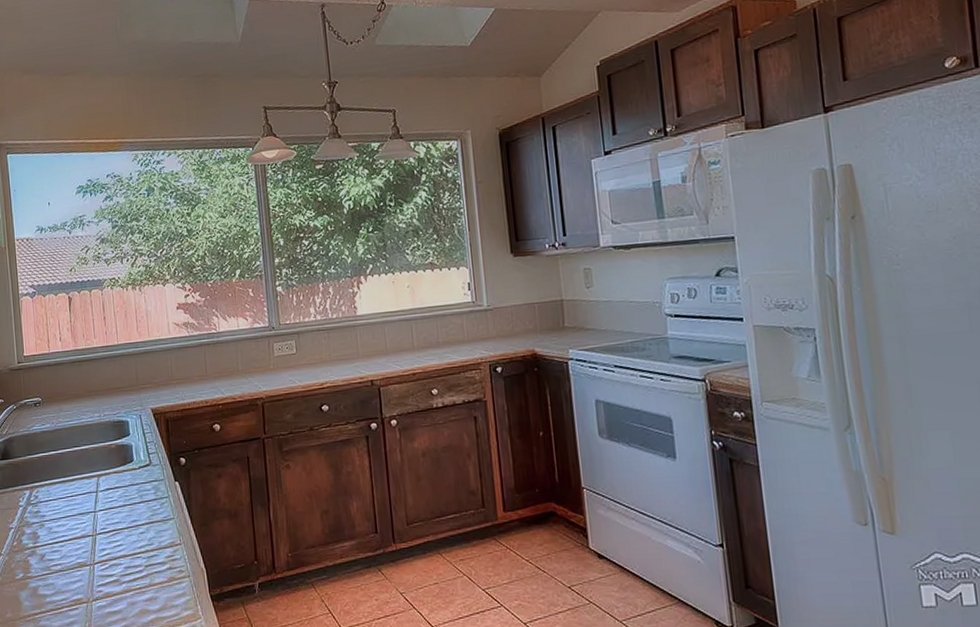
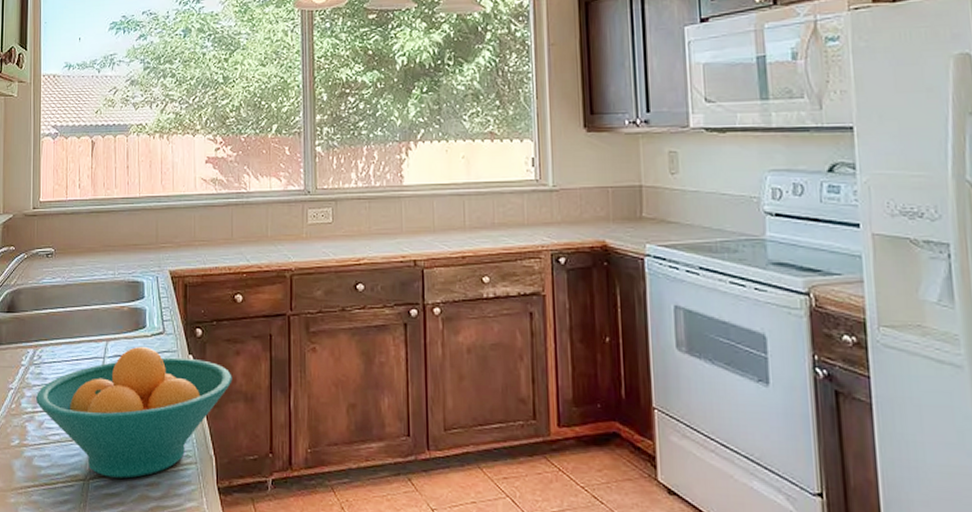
fruit bowl: none [35,479,217,597] -> present [35,347,232,479]

